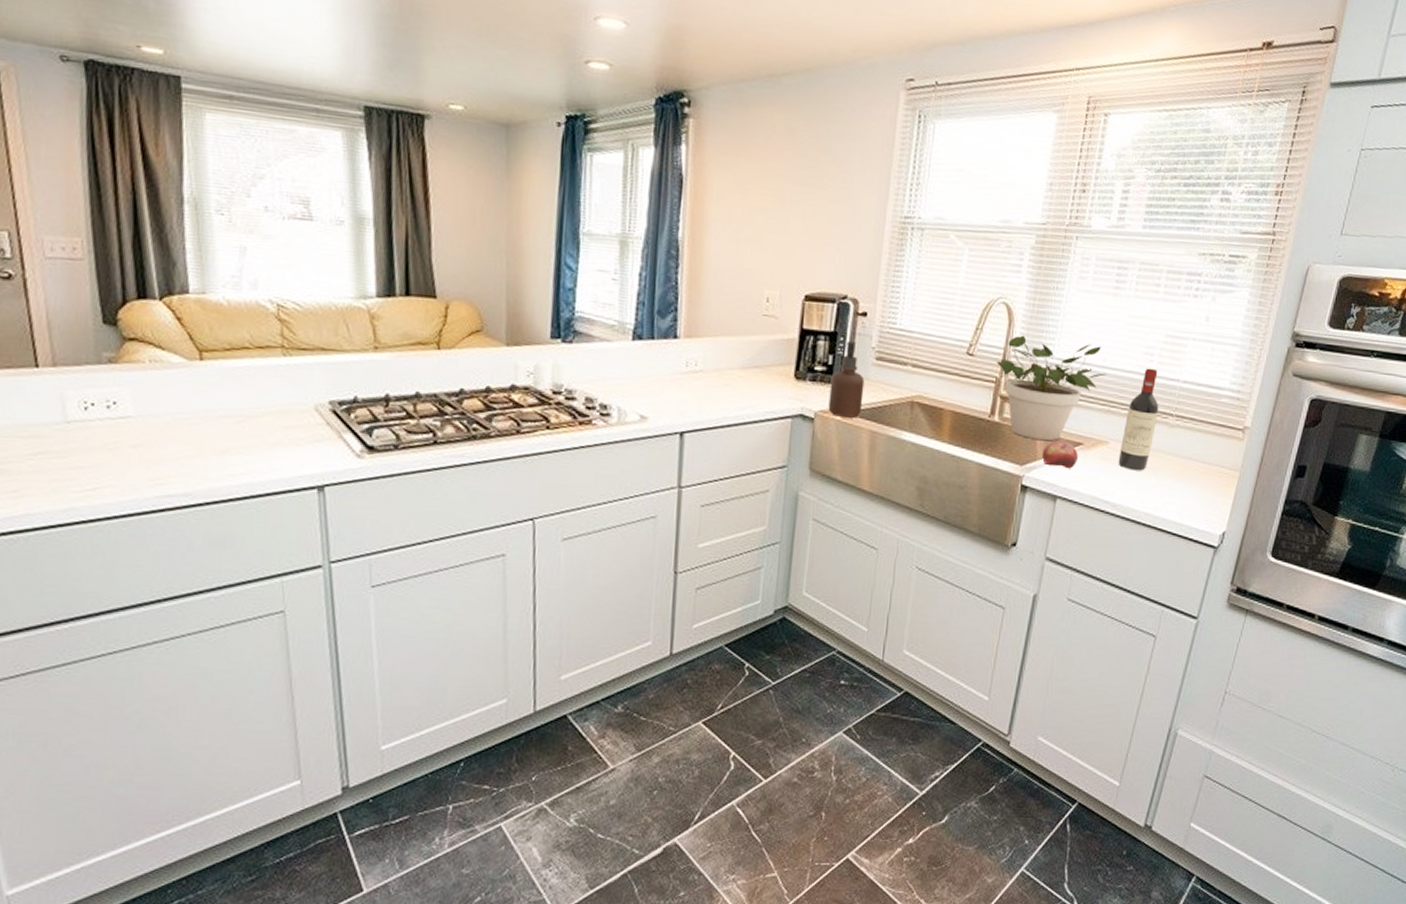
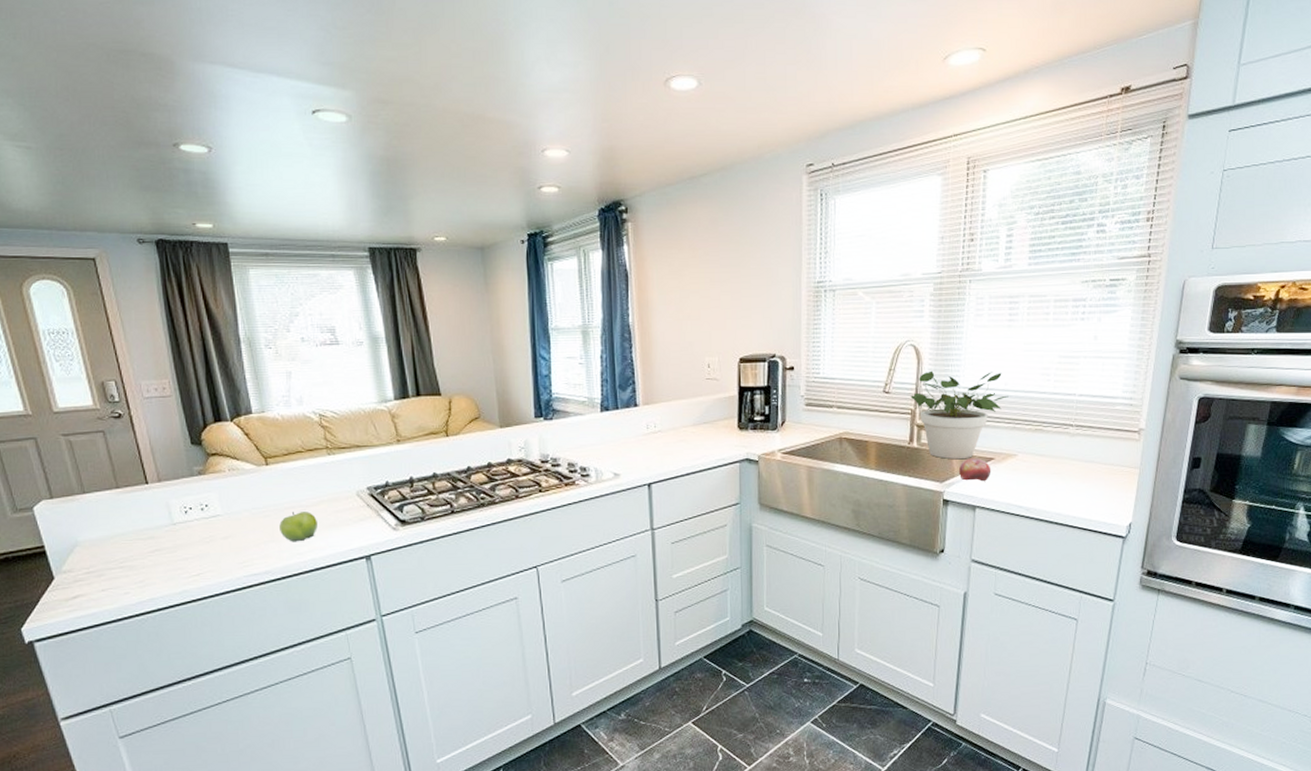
fruit: none [209,422,260,461] -> present [279,512,317,542]
soap dispenser: present [828,340,865,419] -> none [769,392,798,458]
wine bottle: present [1118,368,1159,471] -> none [1027,387,1060,477]

